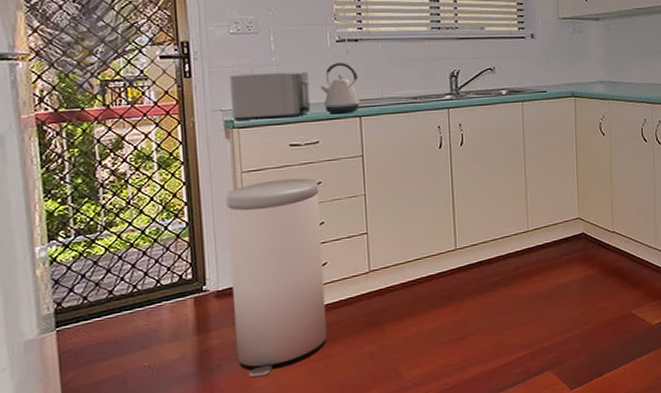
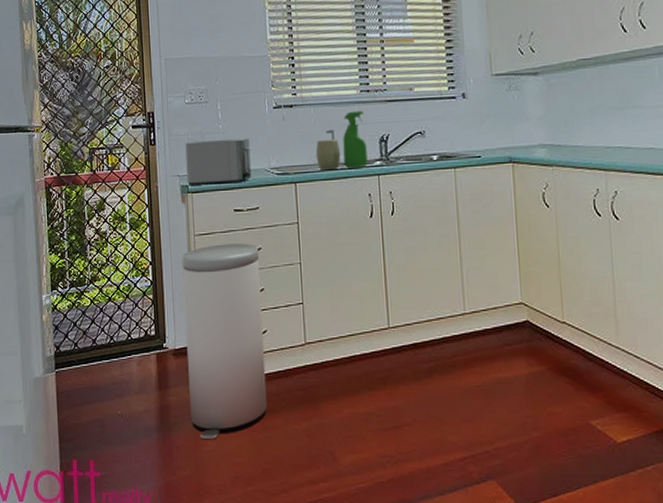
kettle: present [320,62,363,114] -> none [259,128,297,180]
soap dispenser: none [382,65,410,104] -> present [315,130,341,170]
spray bottle: none [412,47,437,102] -> present [343,110,368,168]

